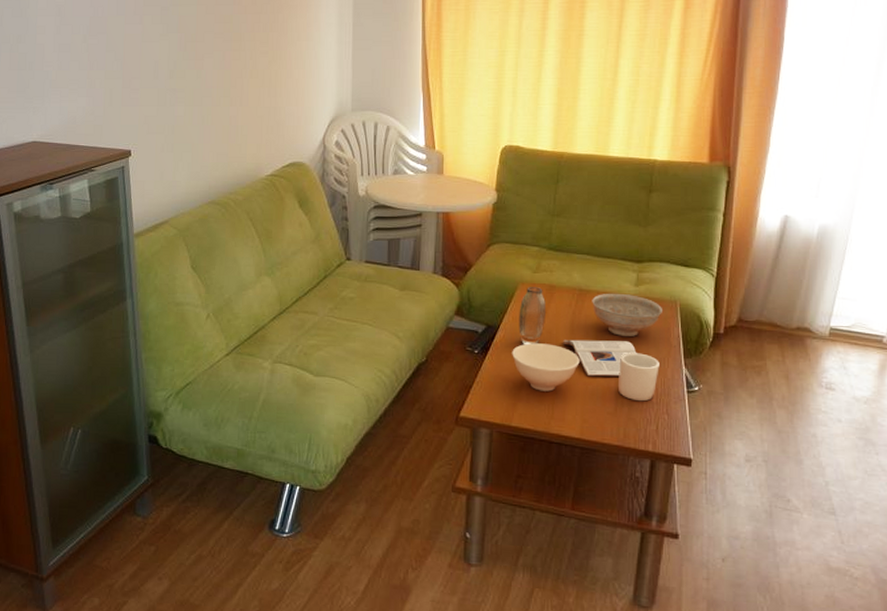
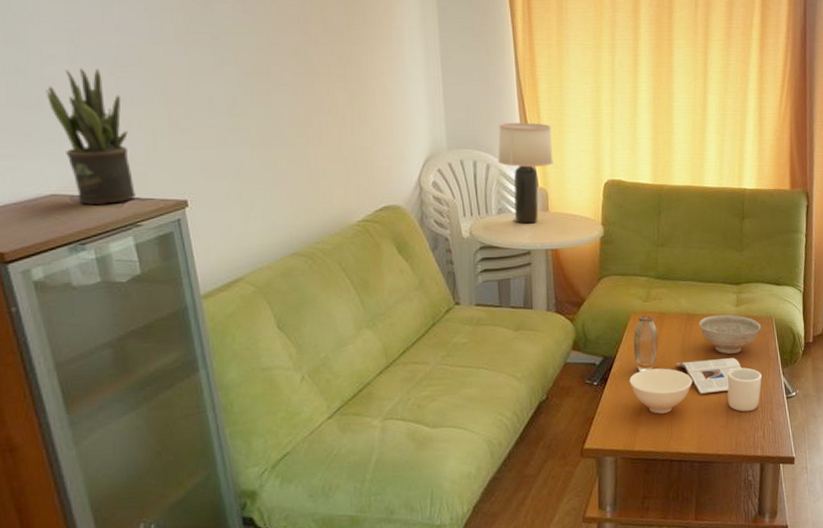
potted plant: none [36,37,93,151] -> present [45,68,136,205]
table lamp: none [397,86,452,186] -> present [497,123,553,224]

